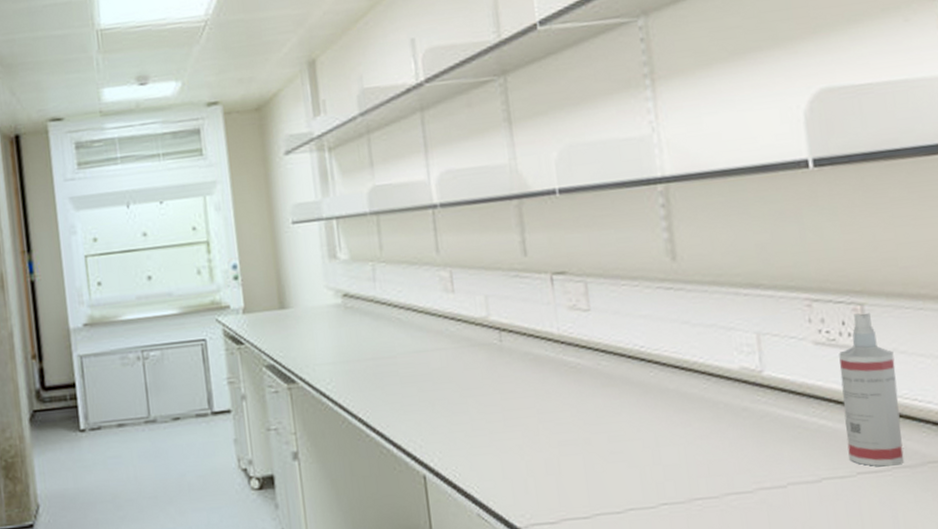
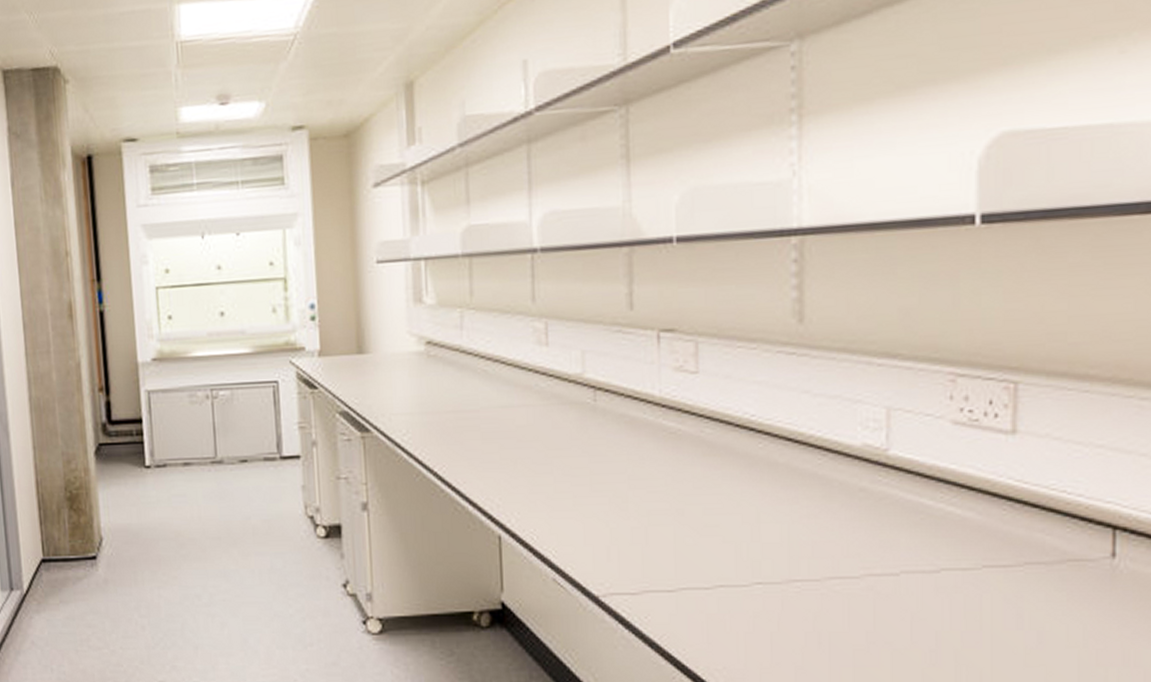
spray bottle: present [839,312,904,467] -> none [976,392,1046,561]

